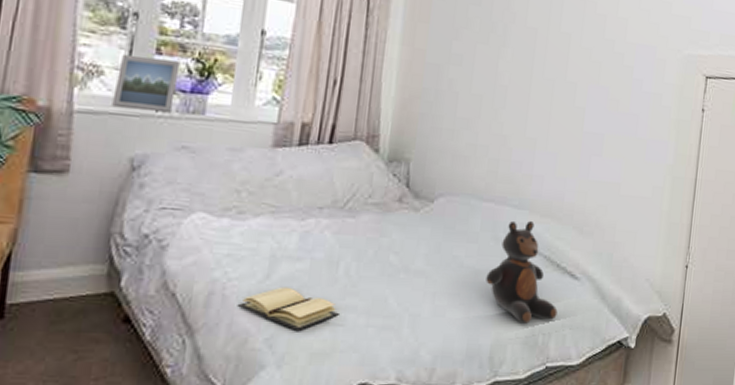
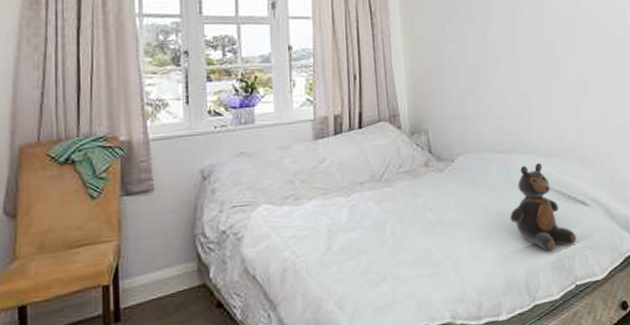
picture frame: present [112,53,181,114] -> none [178,83,228,131]
book: present [237,286,339,331] -> none [307,254,393,290]

